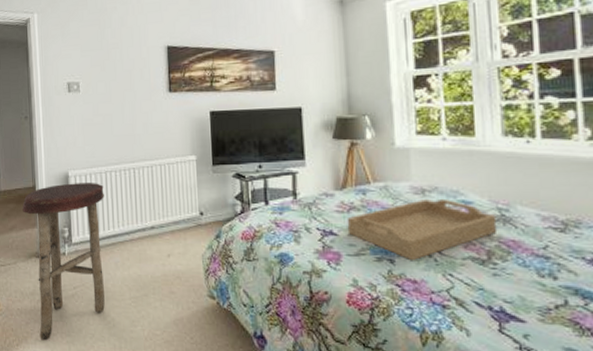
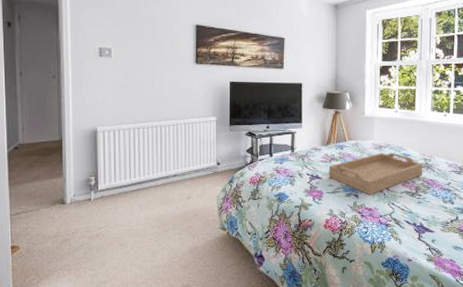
stool: present [22,183,105,341] -> none [47,137,132,276]

